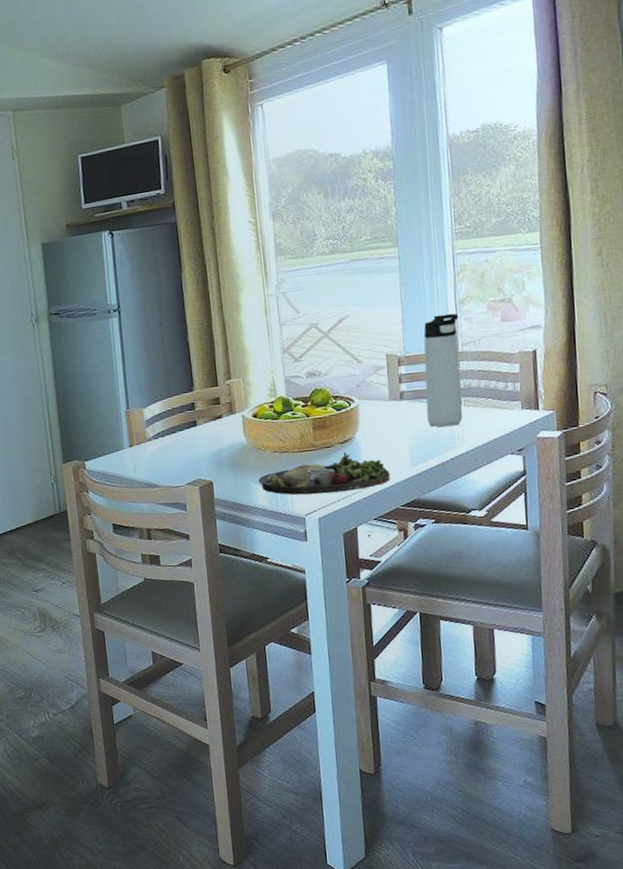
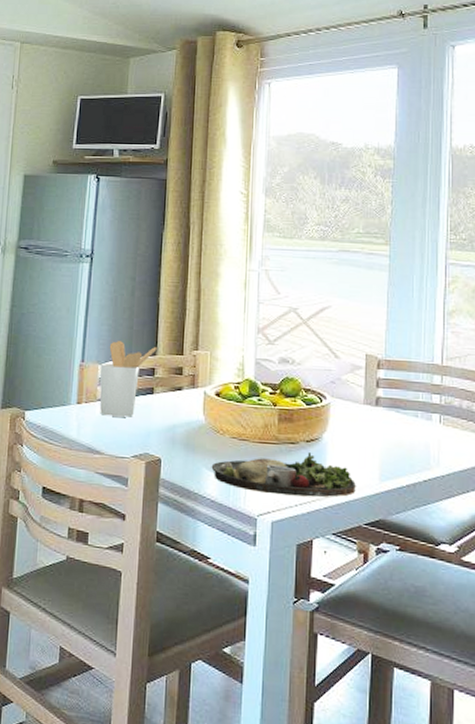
utensil holder: none [144,383,194,453] -> present [99,341,157,417]
thermos bottle: present [423,313,463,427] -> none [402,323,446,445]

